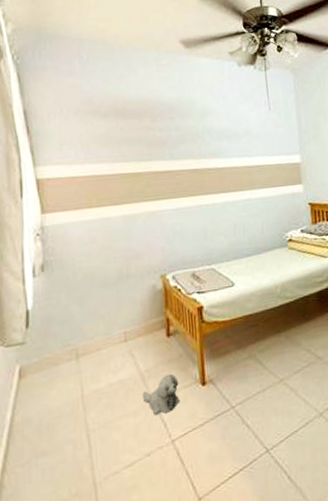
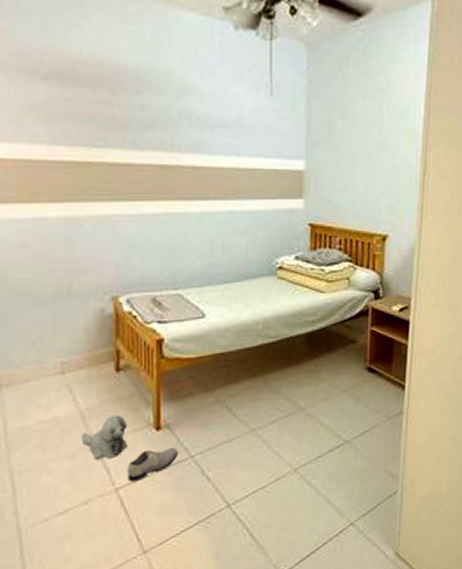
shoe: none [180,399,221,434] -> present [127,447,177,482]

